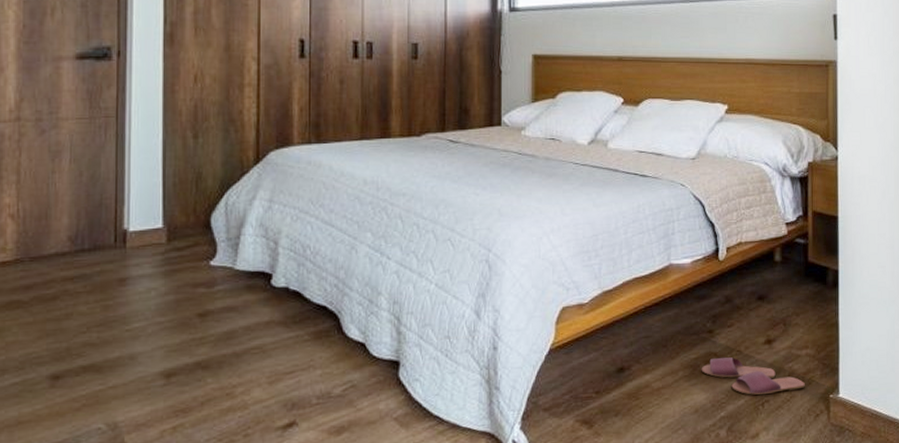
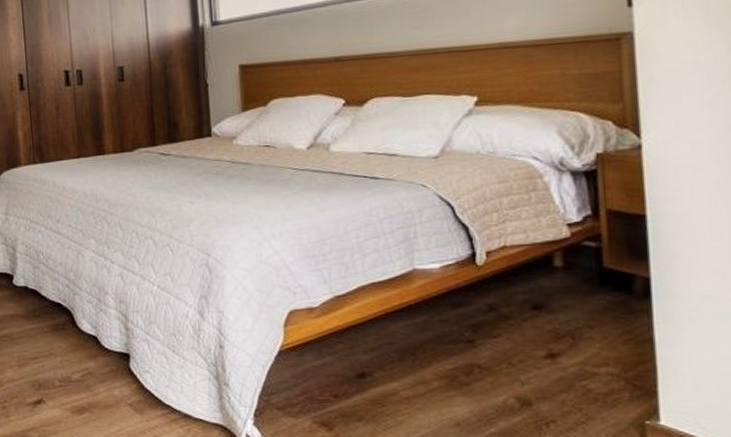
slippers: present [701,357,805,395] -> none [461,369,607,414]

